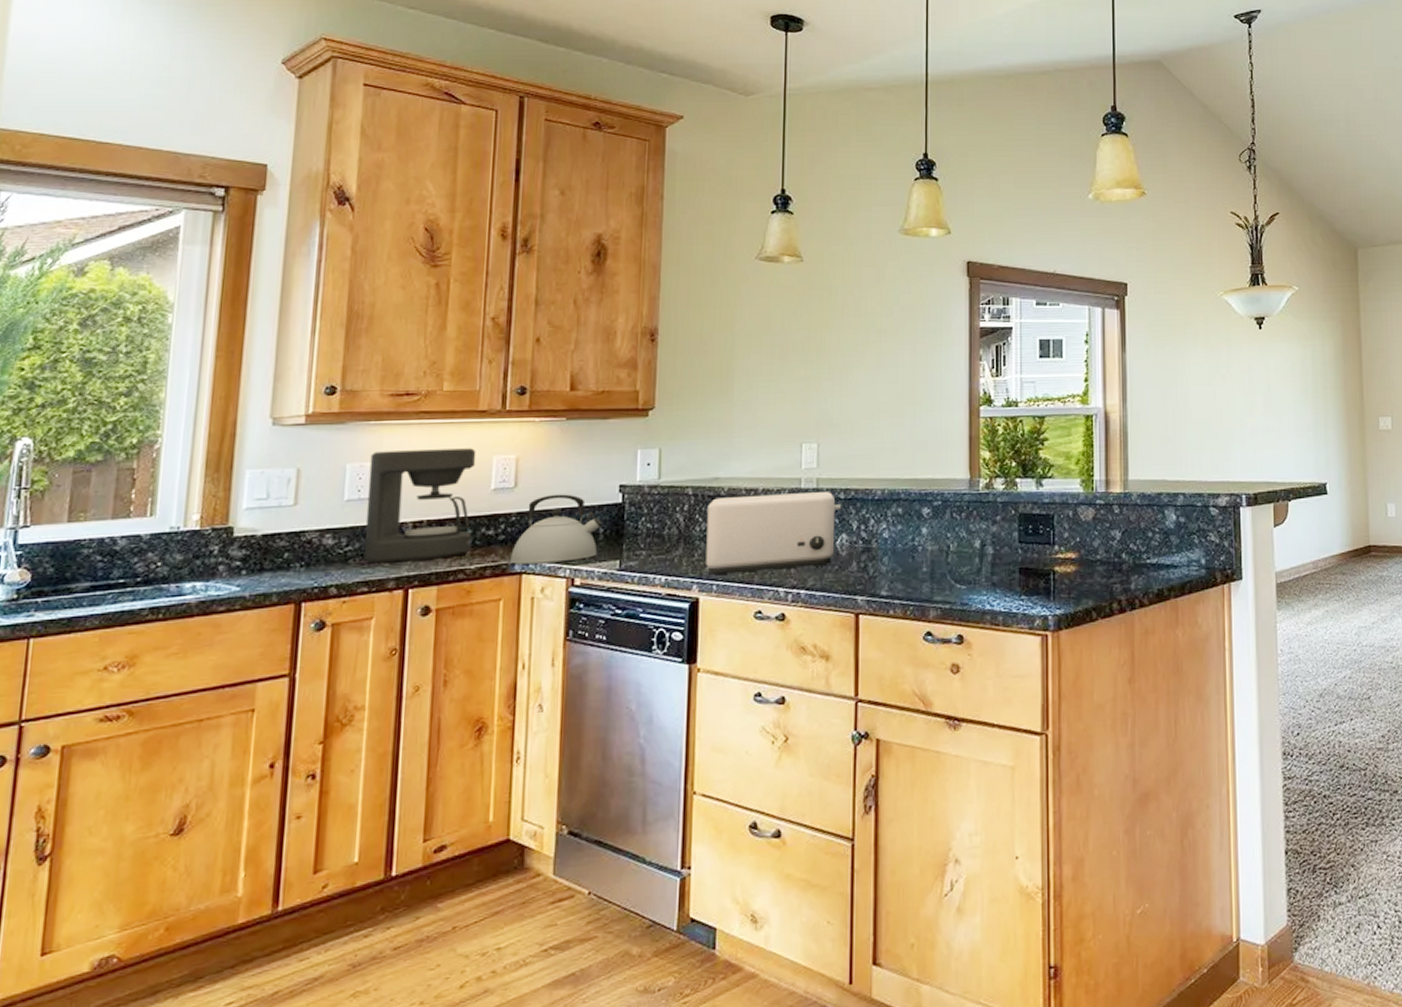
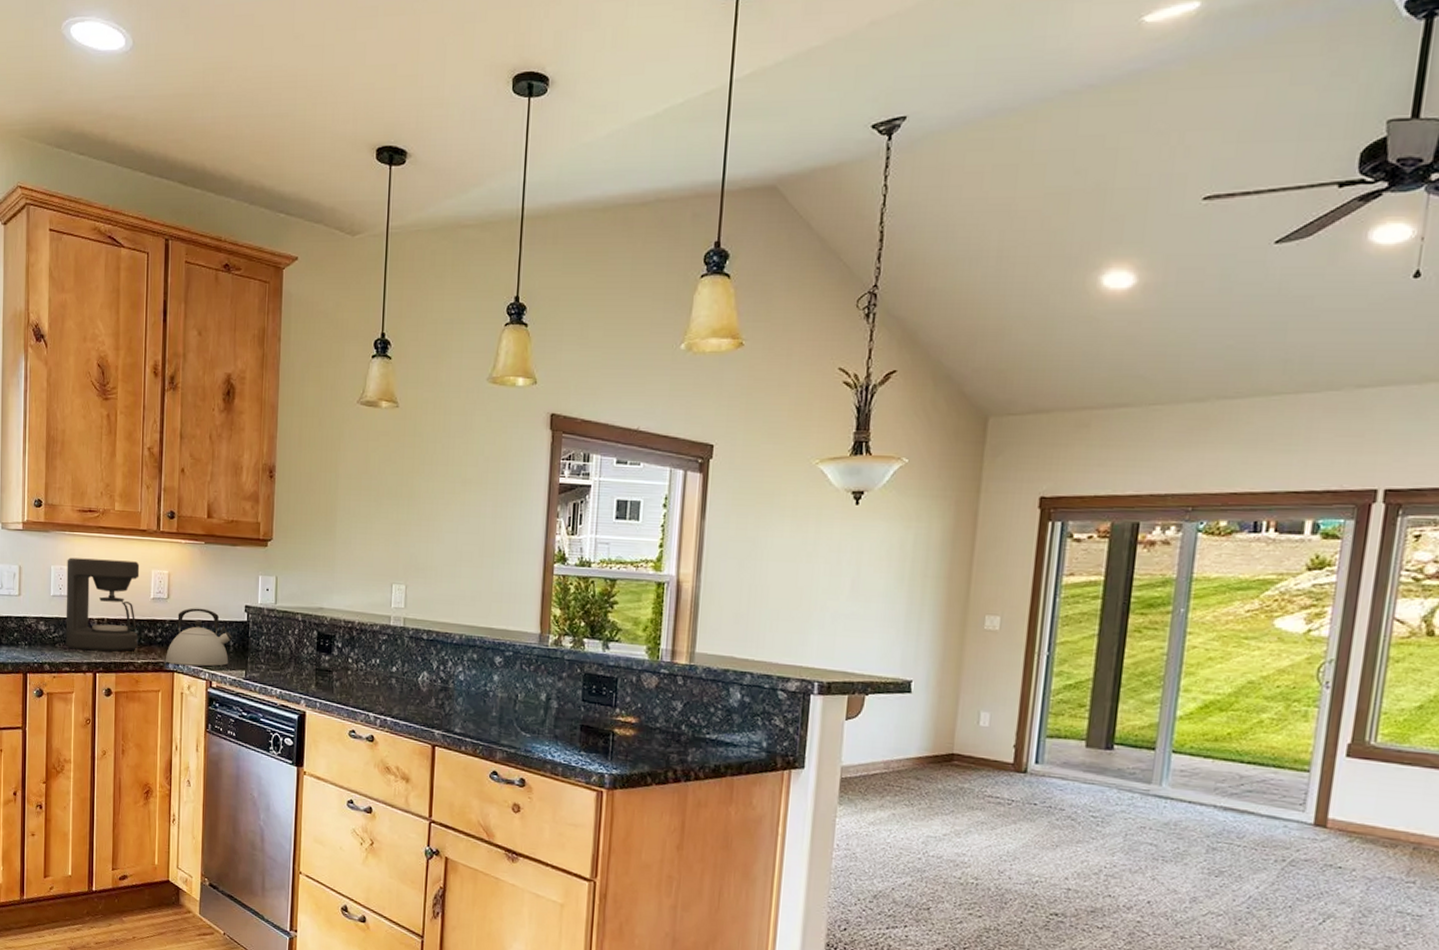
toaster: present [704,492,842,576] -> none [310,626,424,698]

